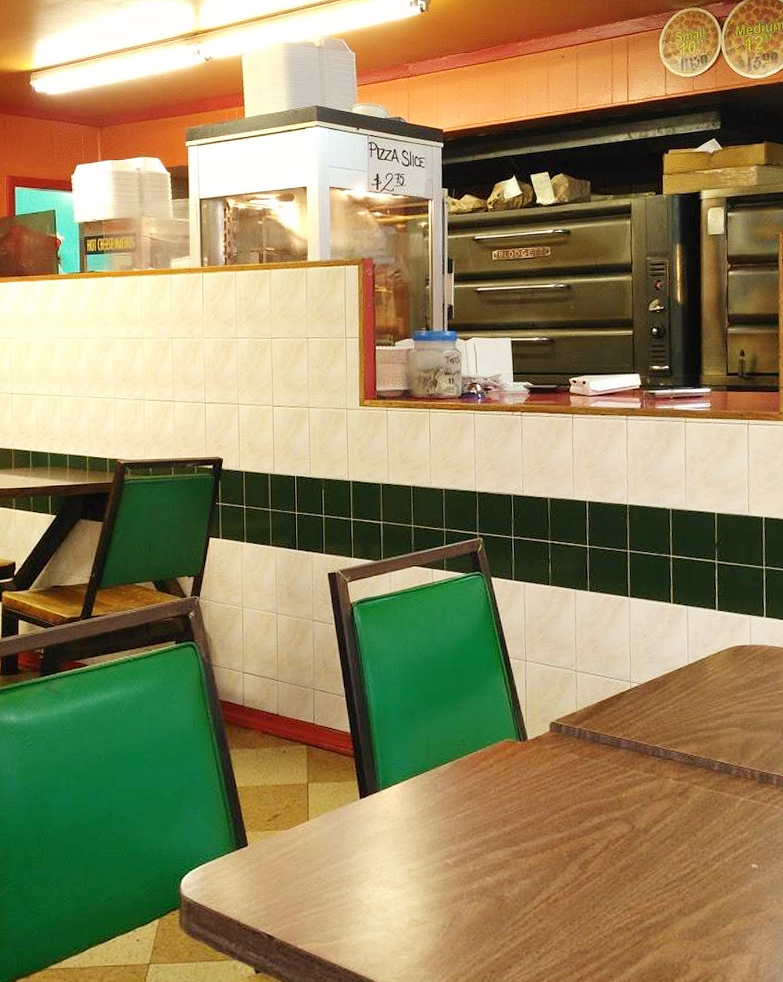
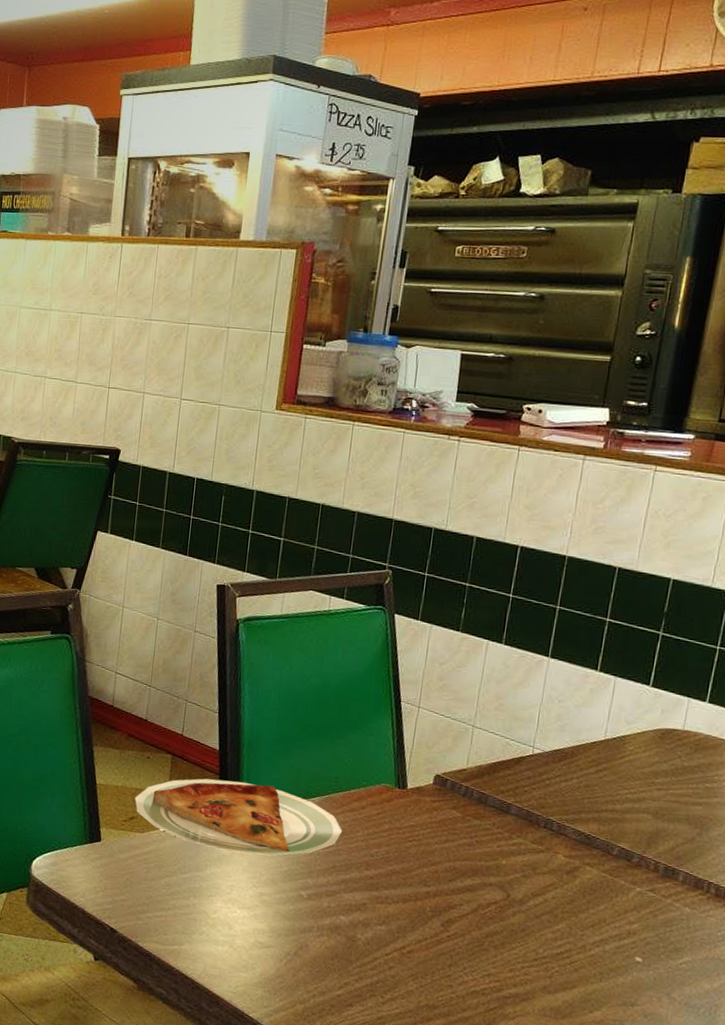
pizza slice: none [276,759,477,833] -> present [134,778,343,856]

